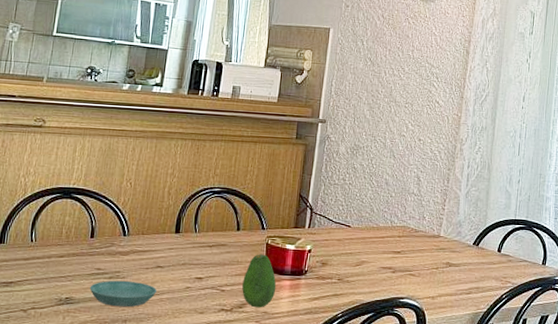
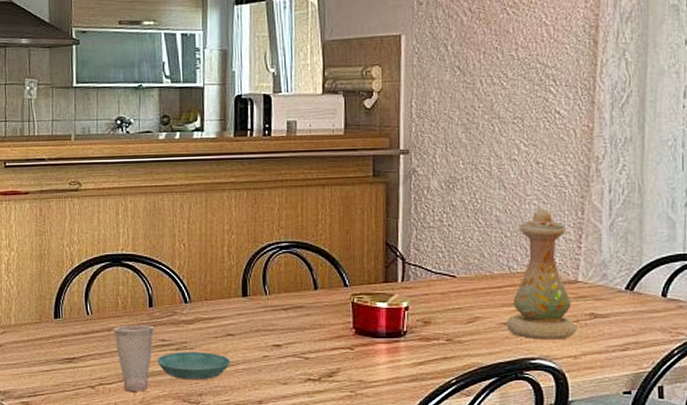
cup: none [53,253,92,316] -> present [113,325,154,391]
fruit: present [242,254,277,308] -> none [329,315,371,376]
vase: none [385,176,436,283] -> present [506,208,577,340]

